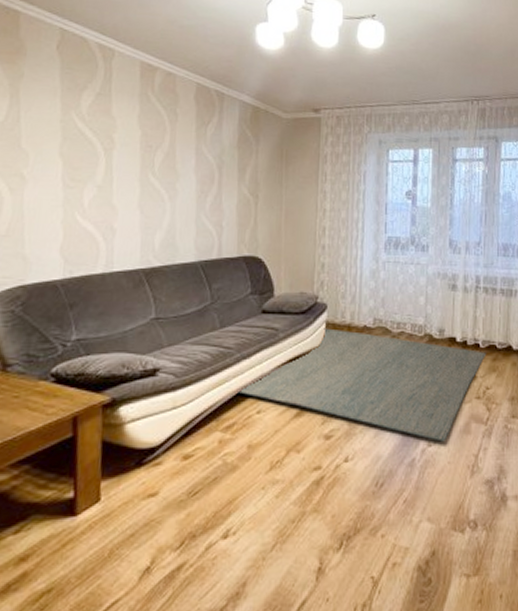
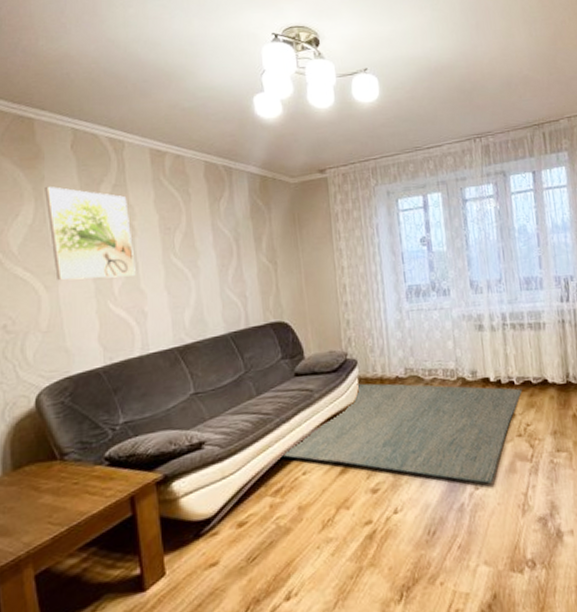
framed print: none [22,85,110,190] -> present [45,187,136,281]

